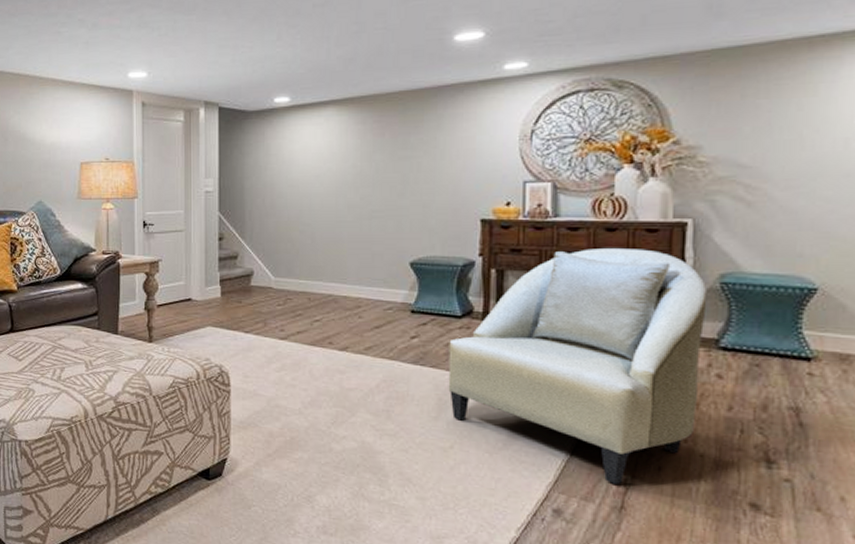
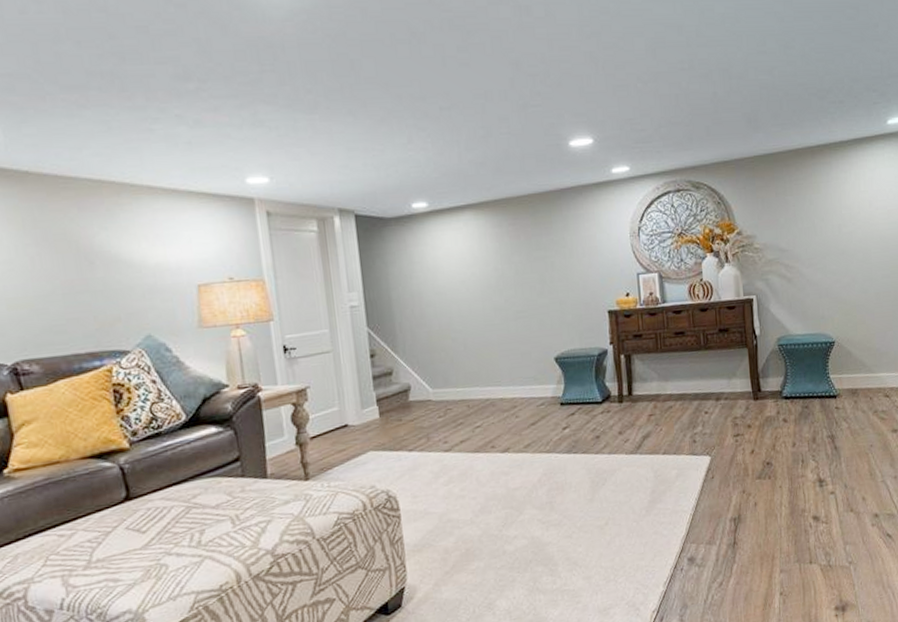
armchair: present [448,247,708,485] -> none [594,323,774,526]

